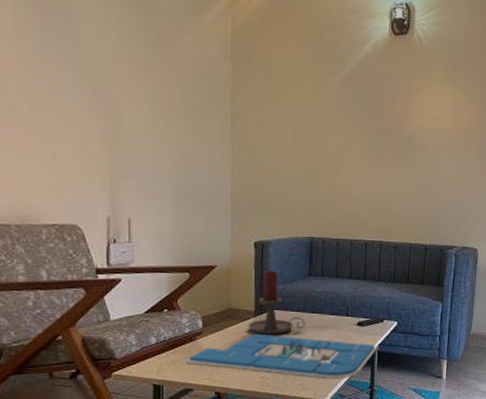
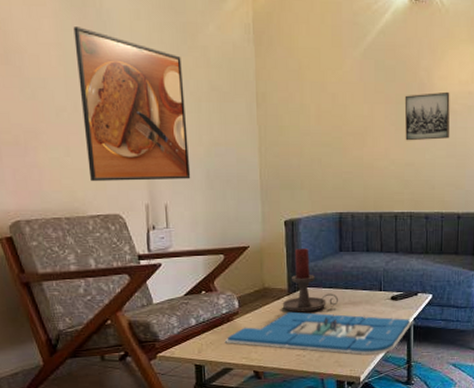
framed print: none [34,22,158,194] -> present [73,27,191,181]
wall art: none [379,127,424,173] -> present [404,91,450,141]

